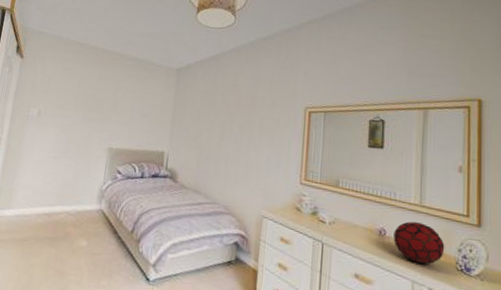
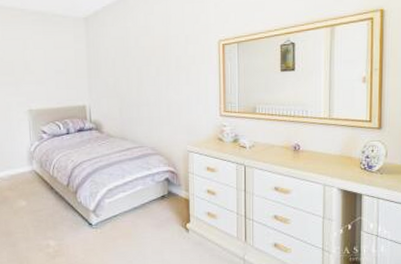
decorative orb: present [393,221,445,264] -> none [307,134,351,169]

